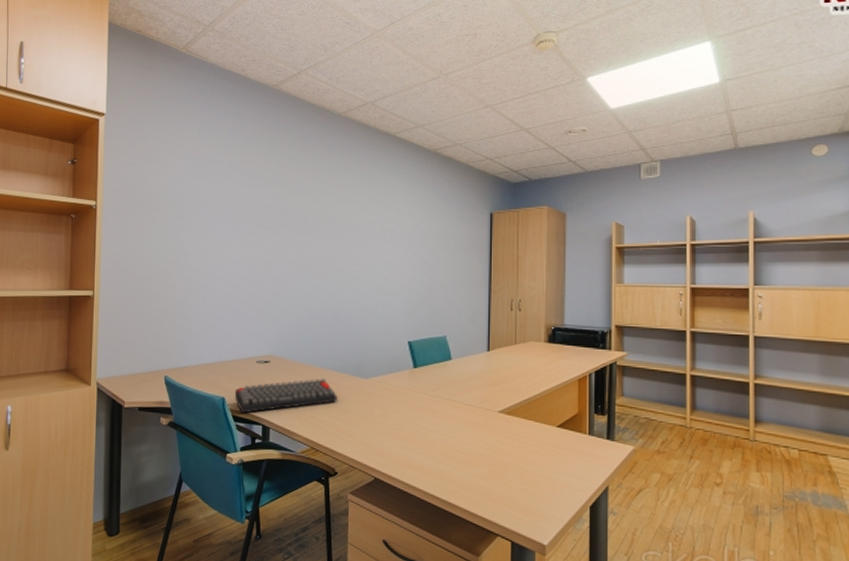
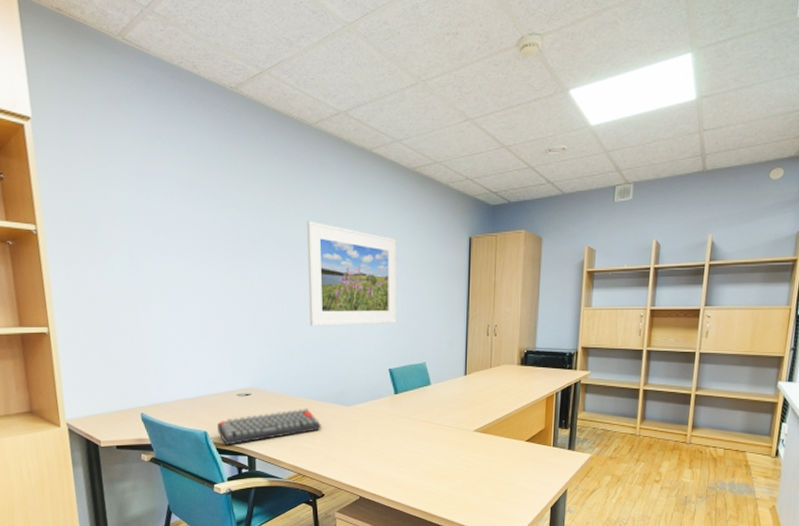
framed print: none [331,198,418,297] -> present [306,221,397,326]

